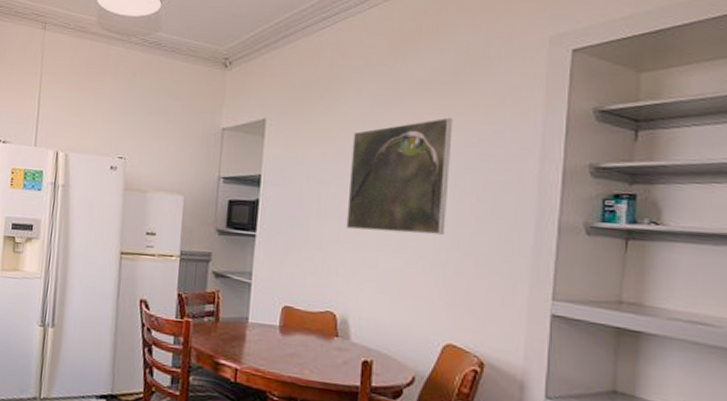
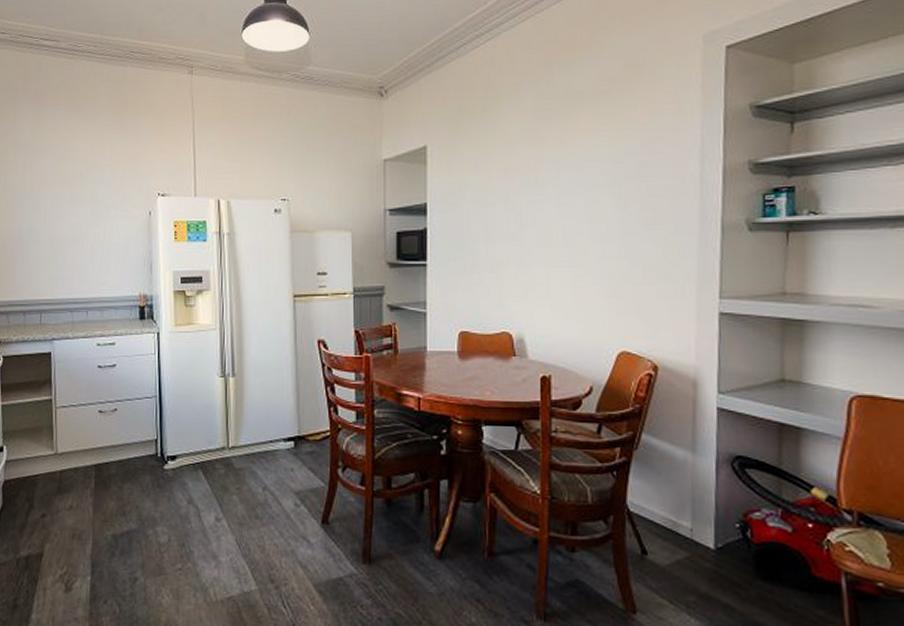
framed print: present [346,117,453,236] -> none [514,127,613,249]

